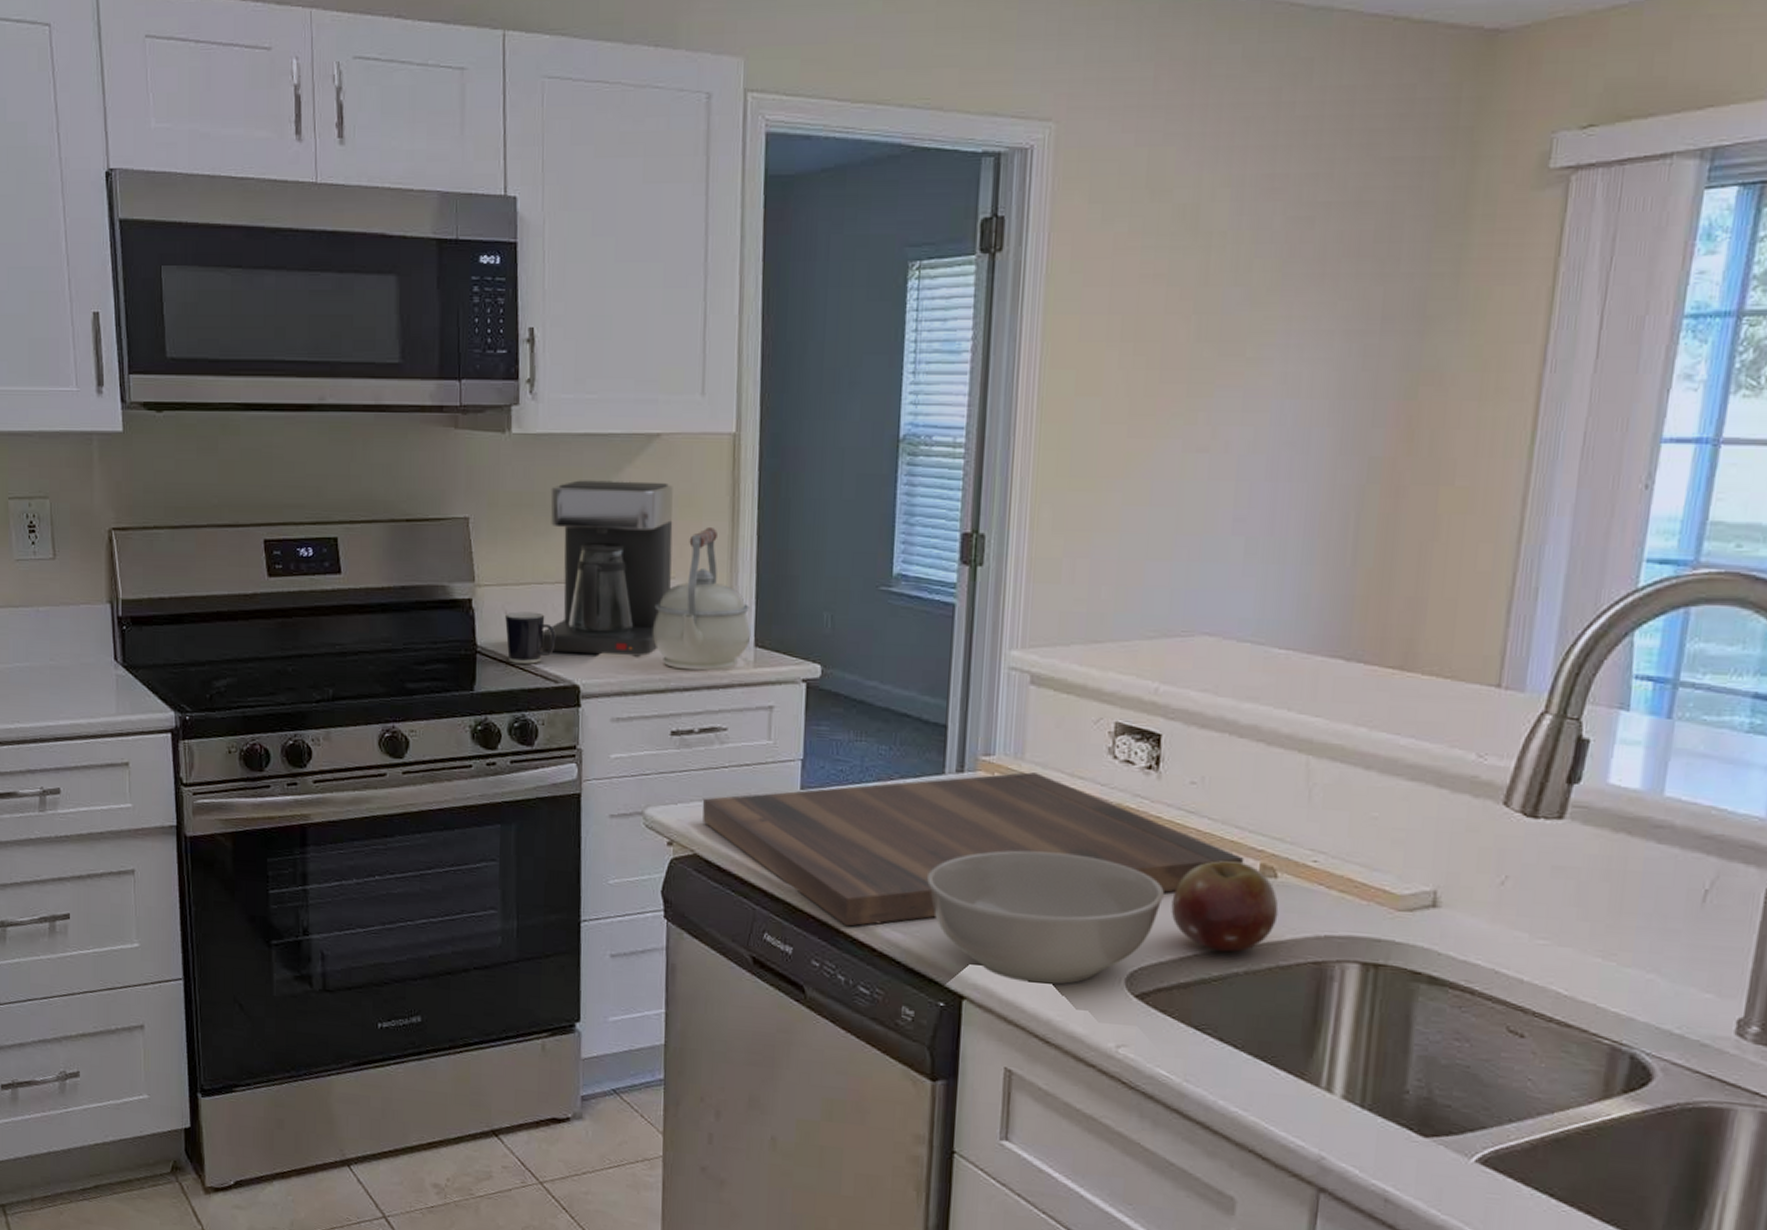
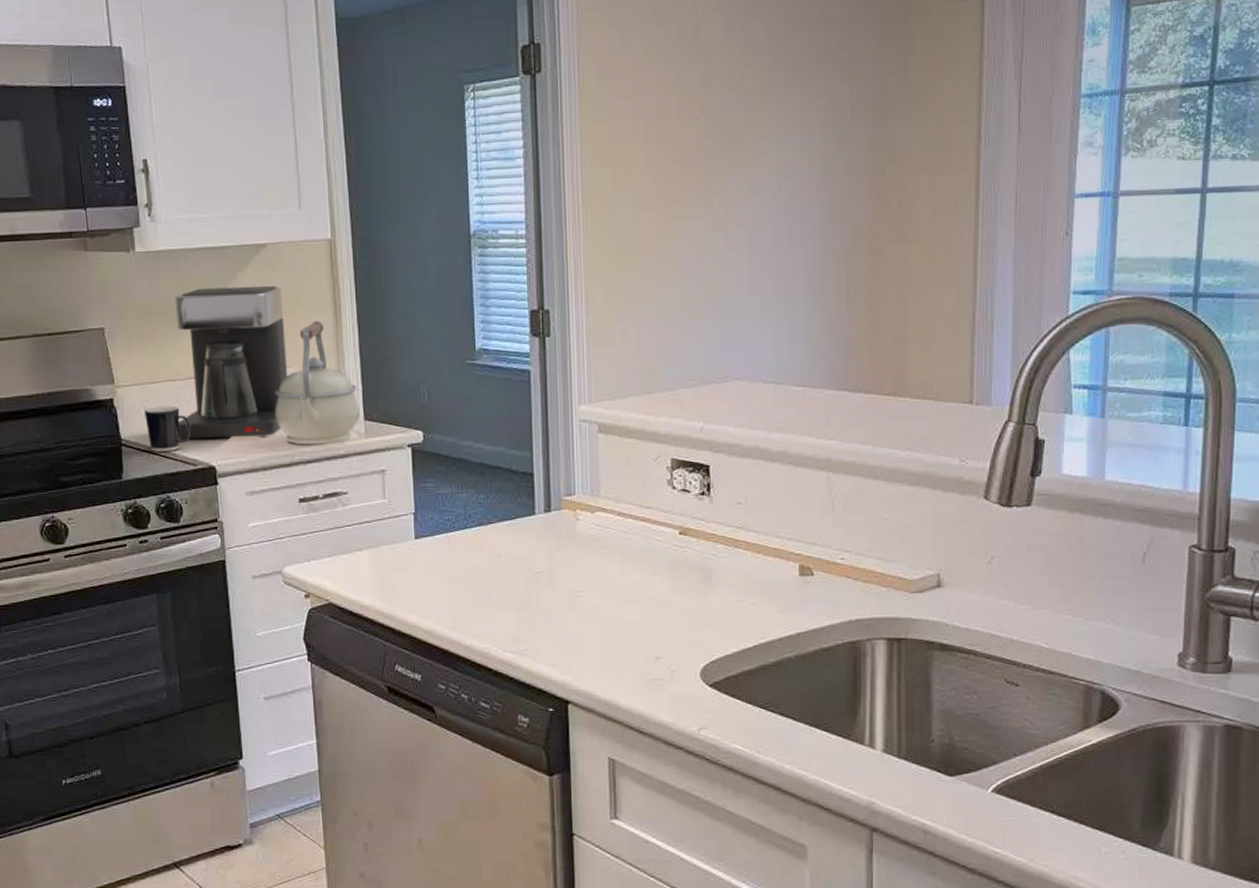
cutting board: present [702,772,1245,927] -> none [331,506,786,652]
bowl: present [926,850,1164,985] -> none [528,572,724,683]
fruit: present [1171,860,1279,953] -> none [731,565,817,641]

